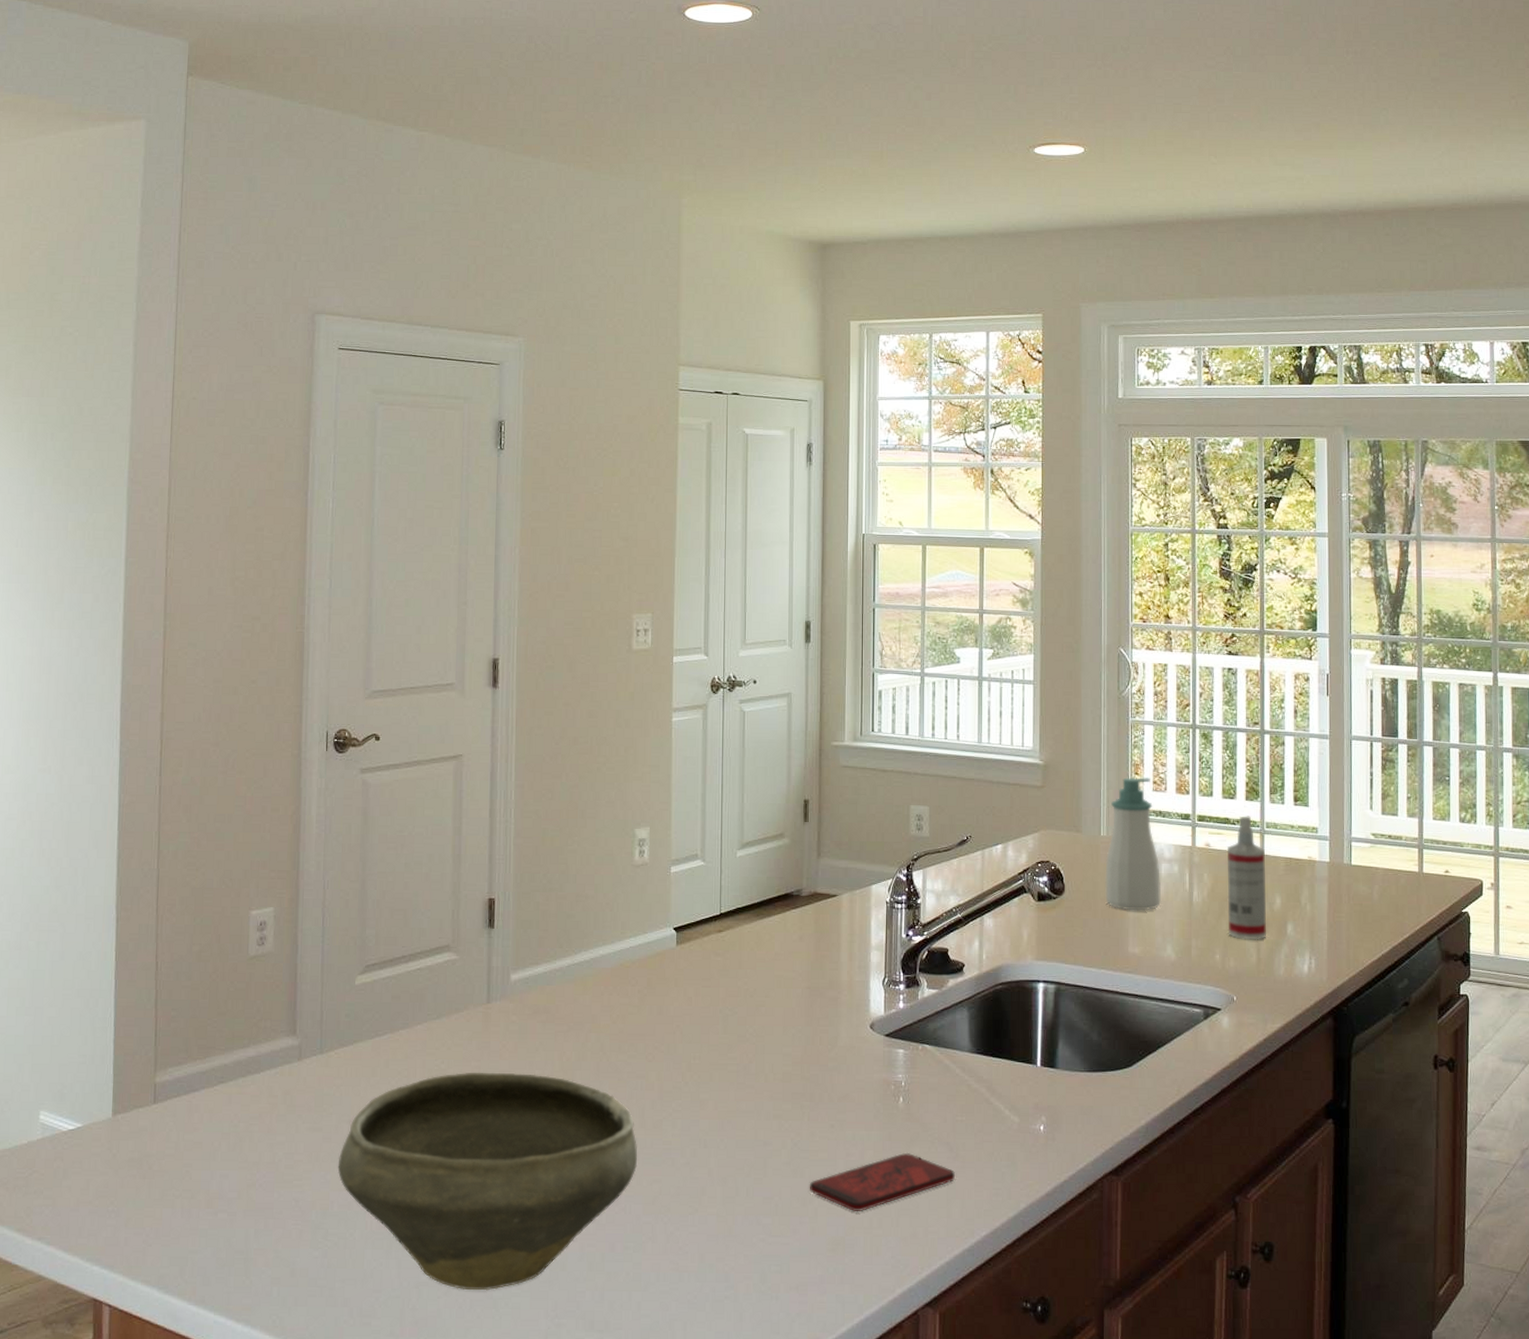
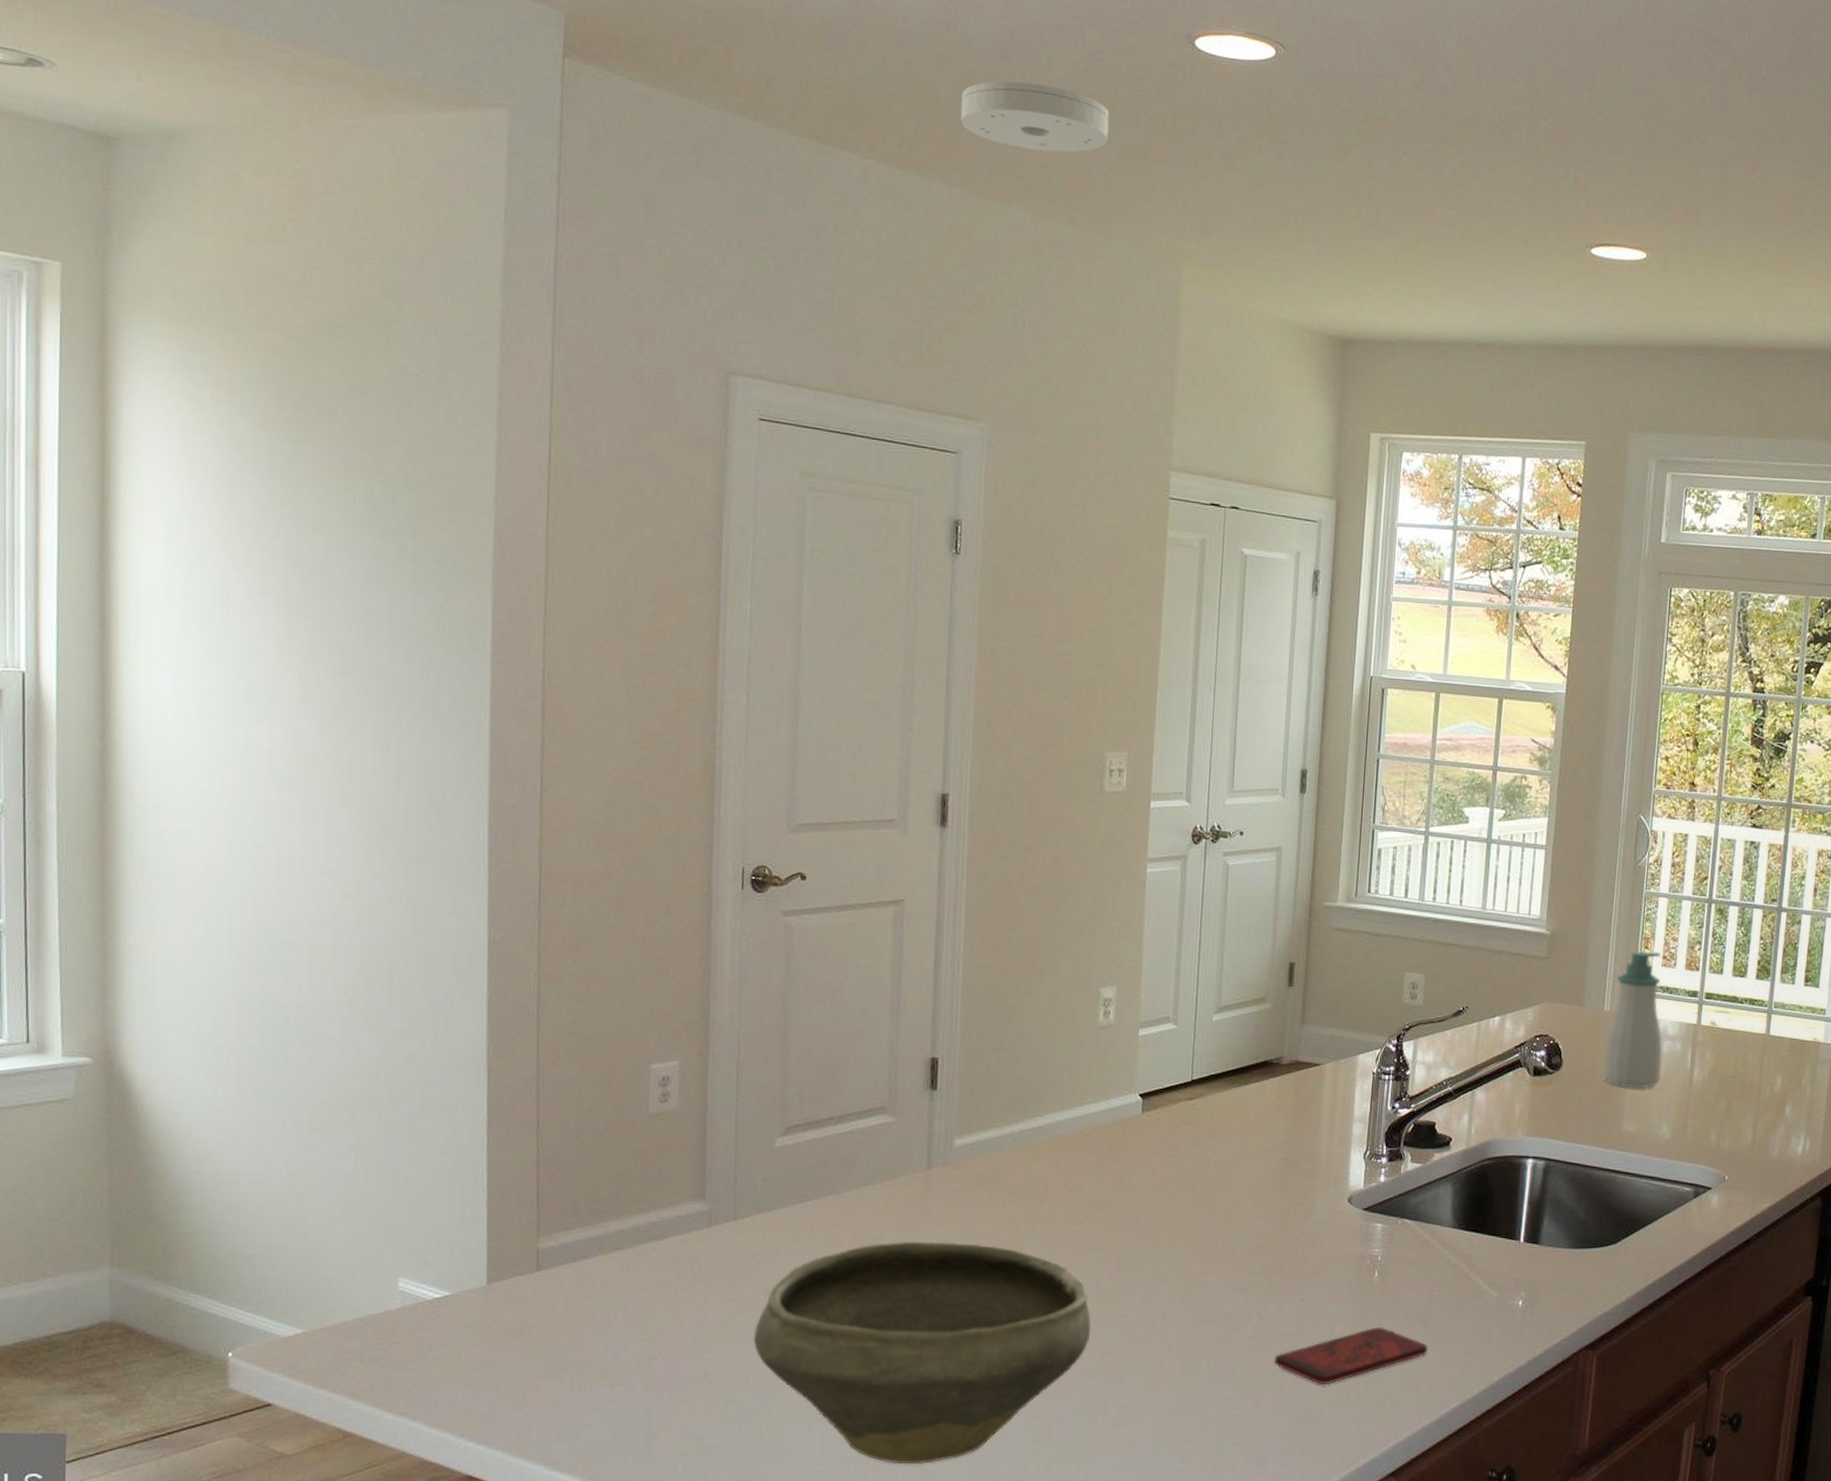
smoke detector: none [496,59,617,112] -> present [960,81,1109,153]
spray bottle: present [1228,816,1266,940] -> none [1725,995,1771,1121]

